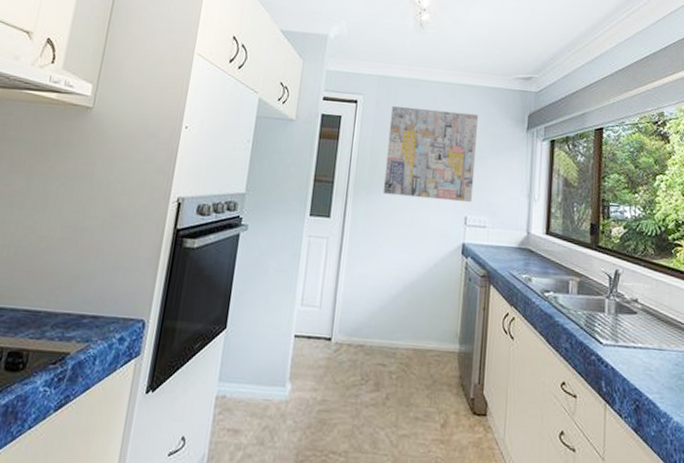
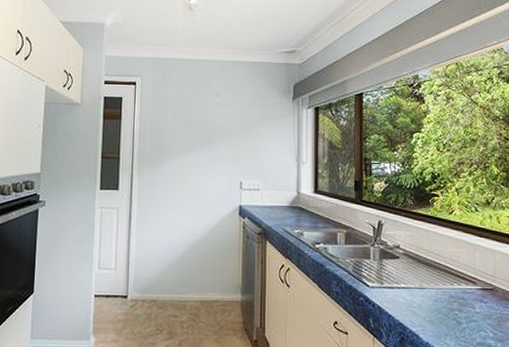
wall art: present [382,106,479,203] -> none [164,85,248,169]

